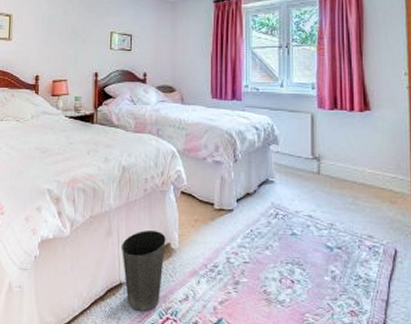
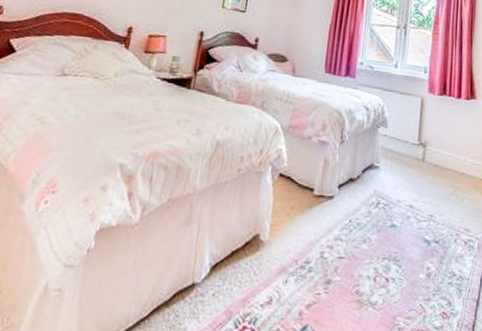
waste basket: present [120,229,166,311] -> none [198,217,256,319]

